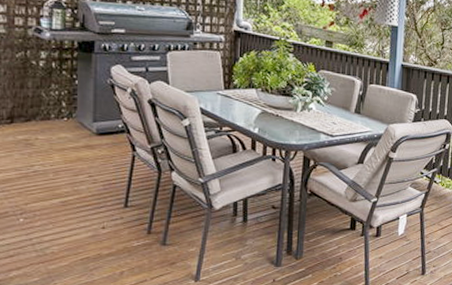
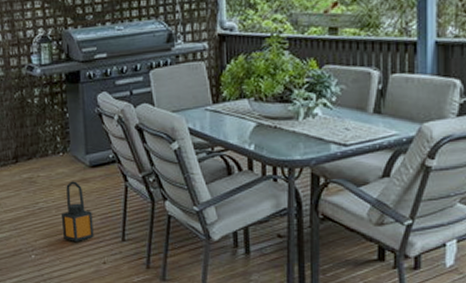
lantern: none [58,146,95,206] -> present [60,181,94,242]

